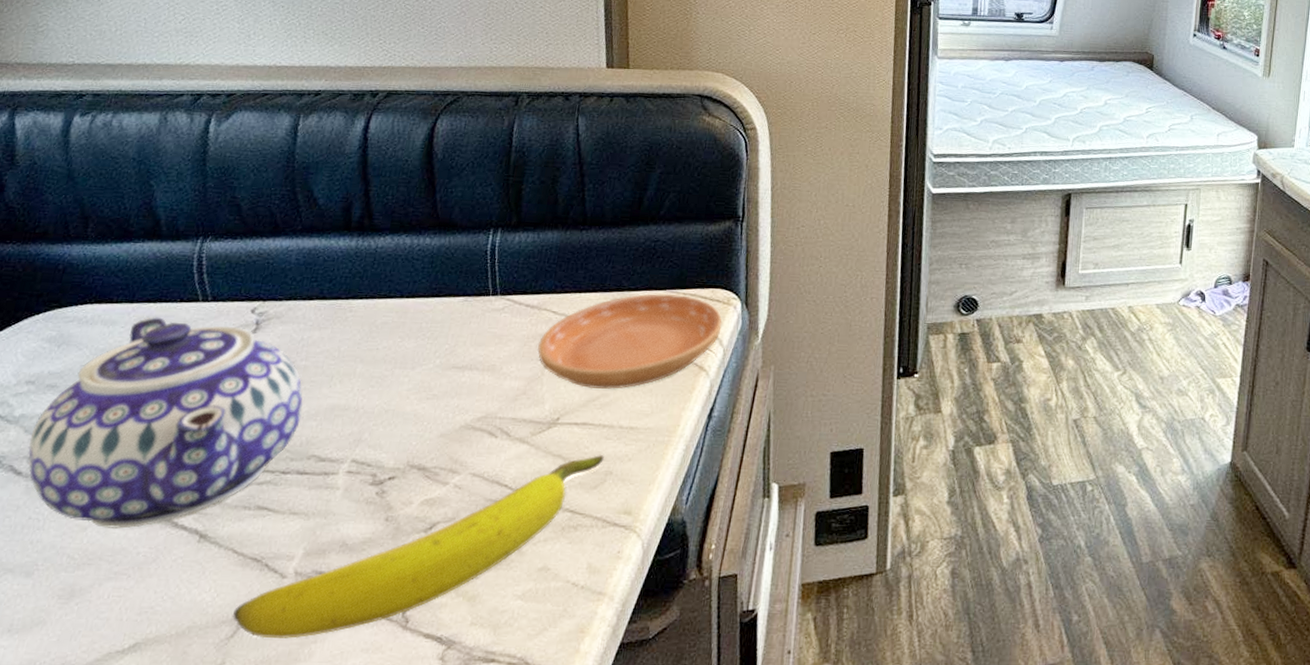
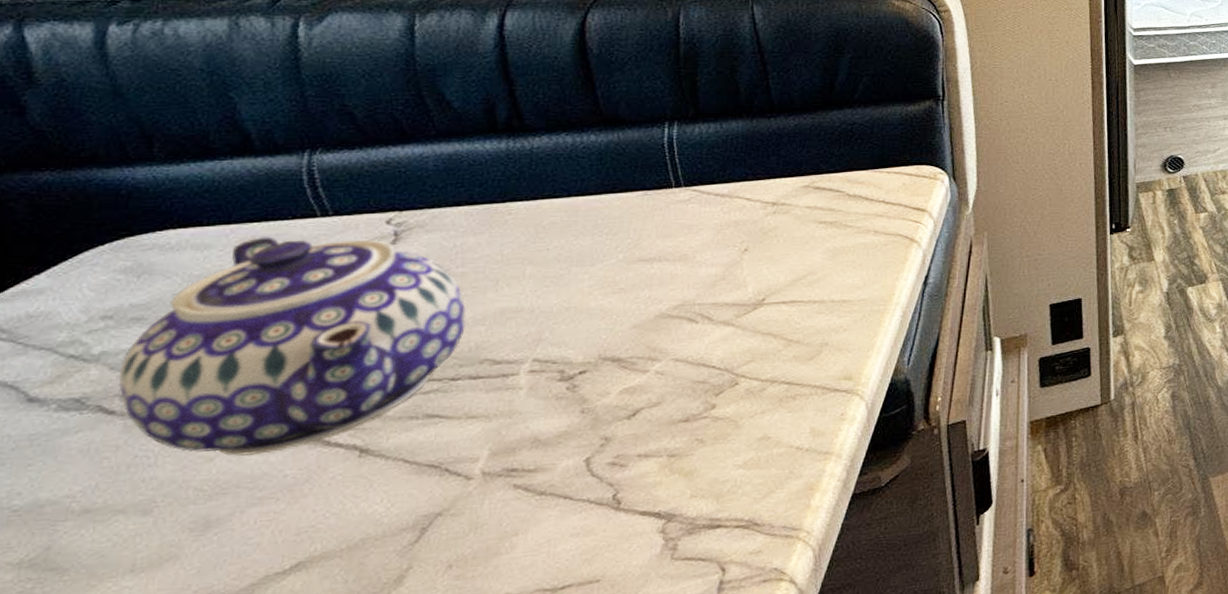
banana: present [233,454,605,639] -> none [414,328,819,539]
saucer: present [537,293,722,389] -> none [732,173,930,269]

